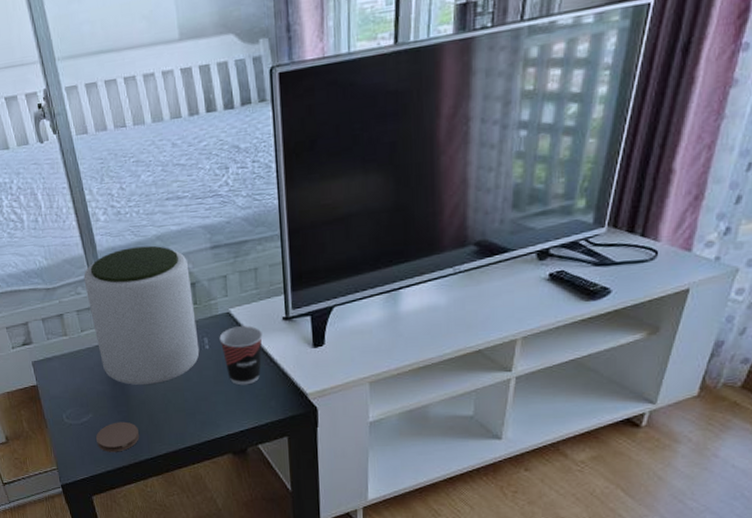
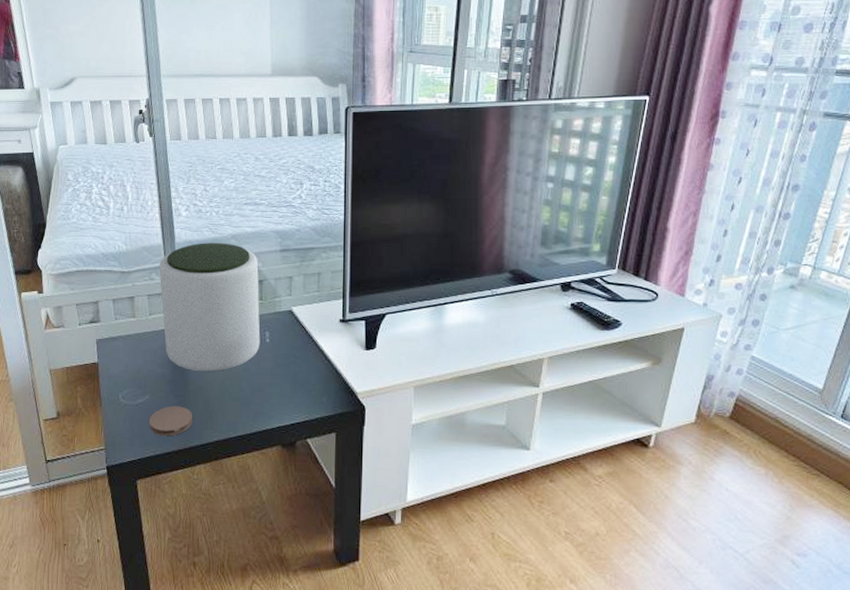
cup: present [219,326,263,386] -> none [280,324,320,380]

